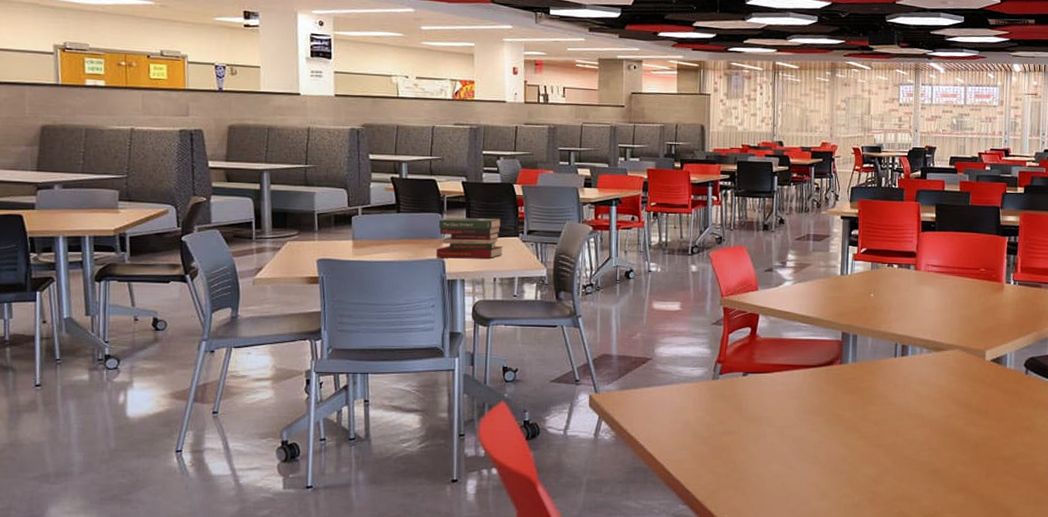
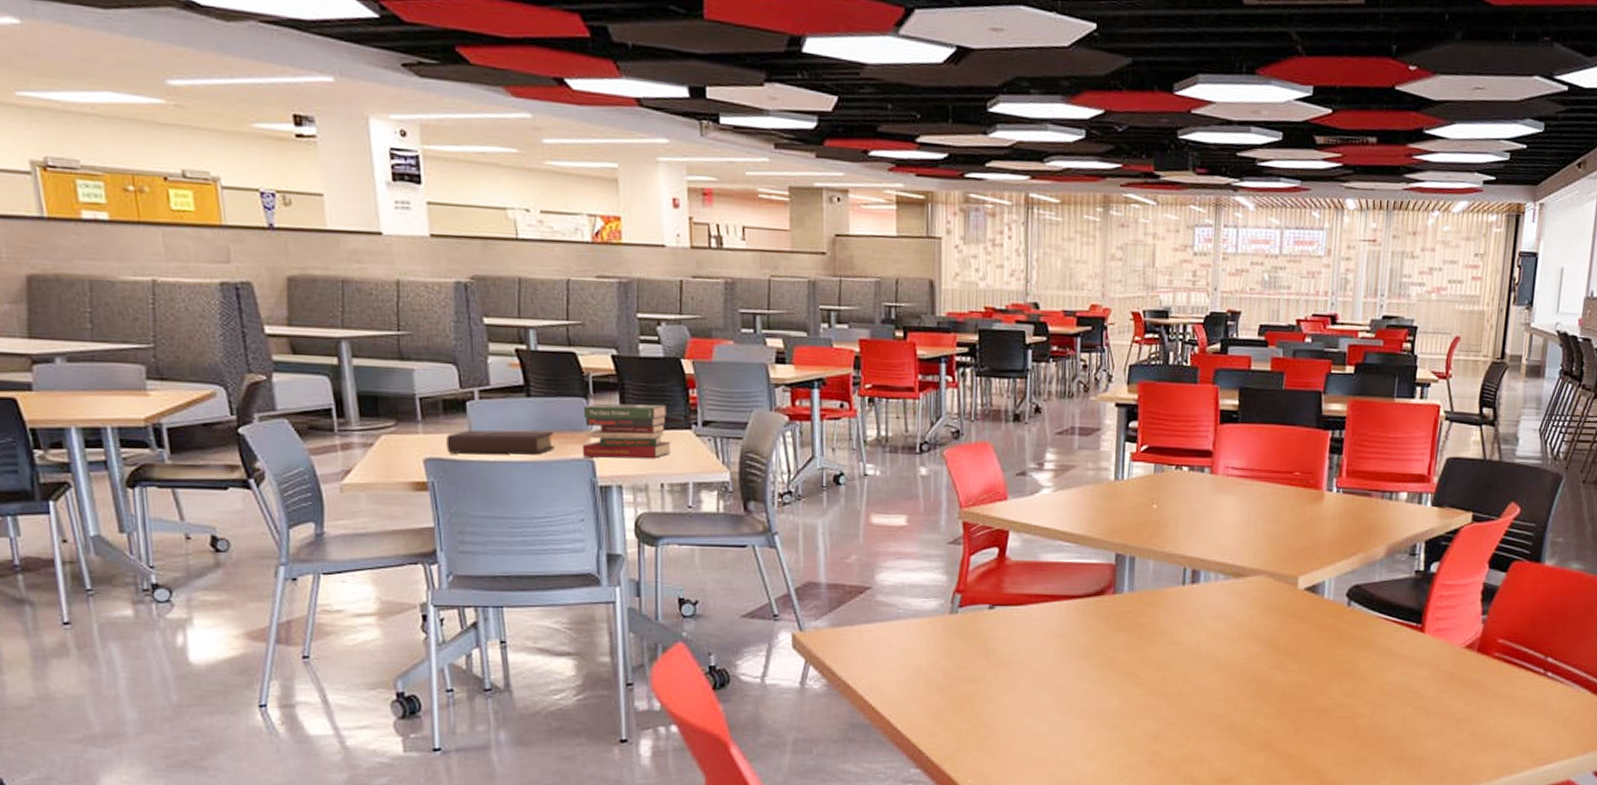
book: none [335,237,416,256] -> present [446,430,555,455]

